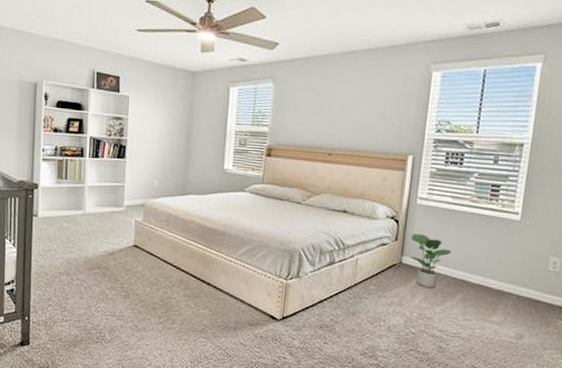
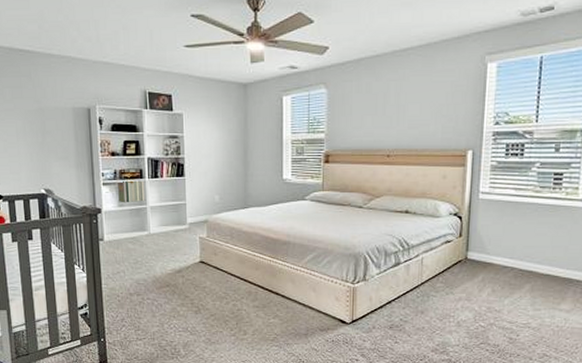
potted plant: present [409,233,452,289] -> none [475,228,517,282]

